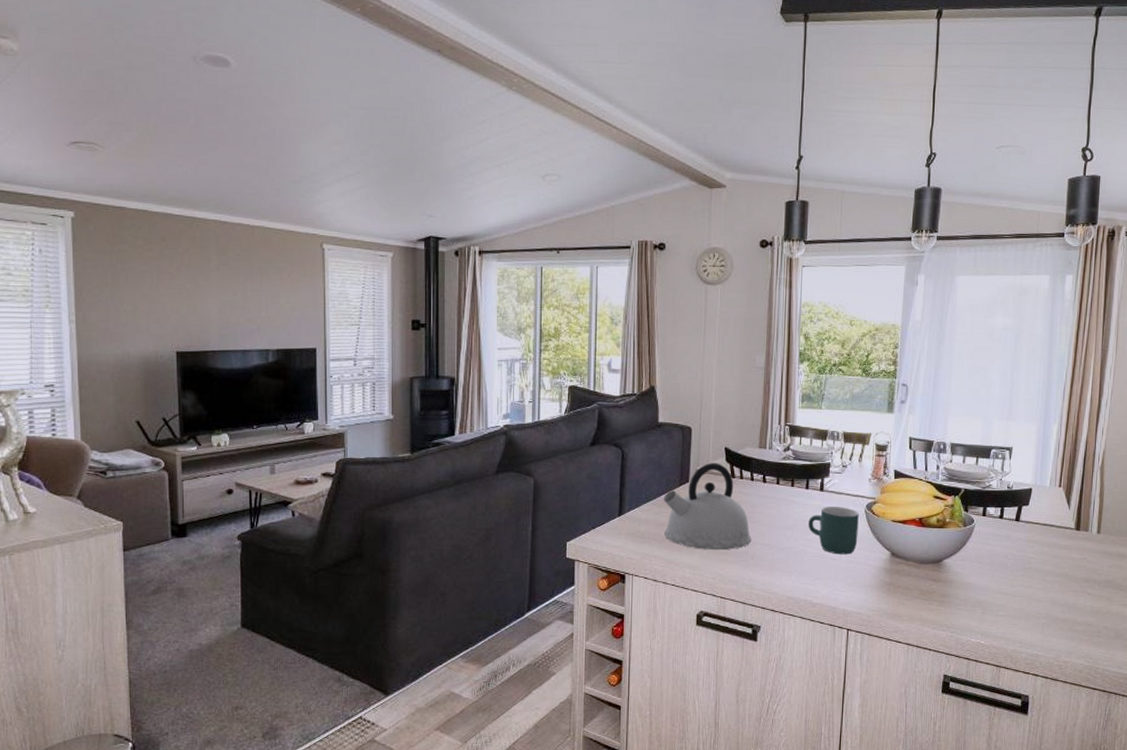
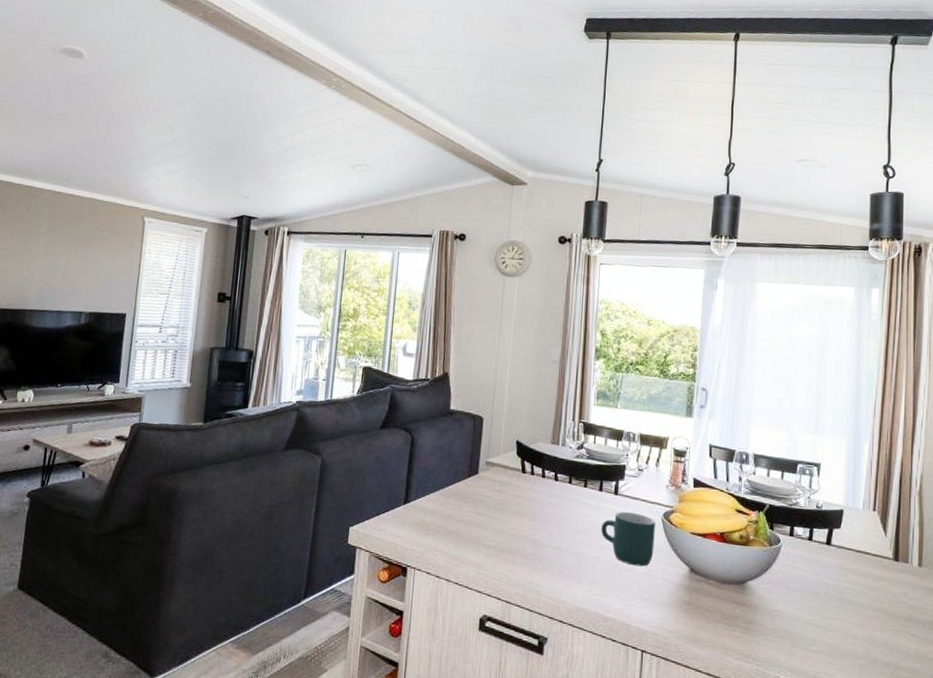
kettle: present [664,463,752,551] -> none [450,455,541,550]

